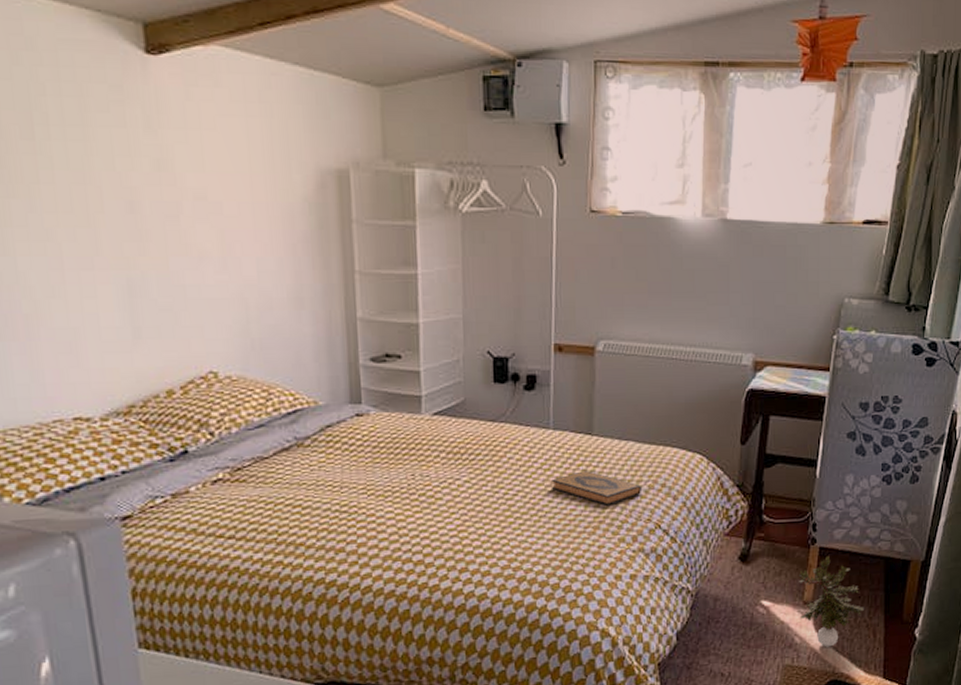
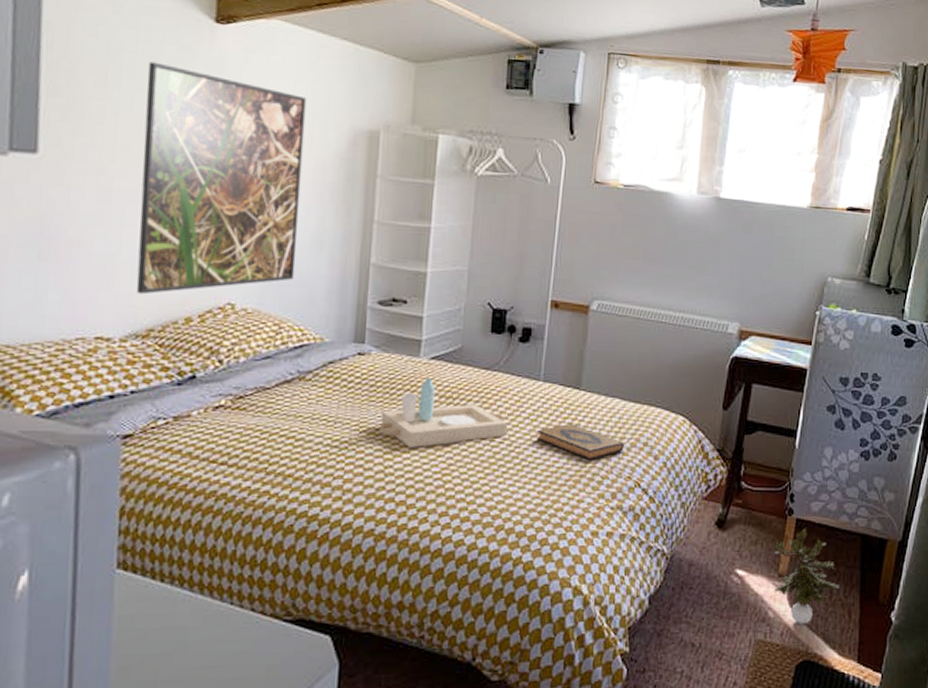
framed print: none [77,105,277,369] -> present [136,61,307,295]
serving tray: none [387,435,521,507] -> present [378,378,509,447]

